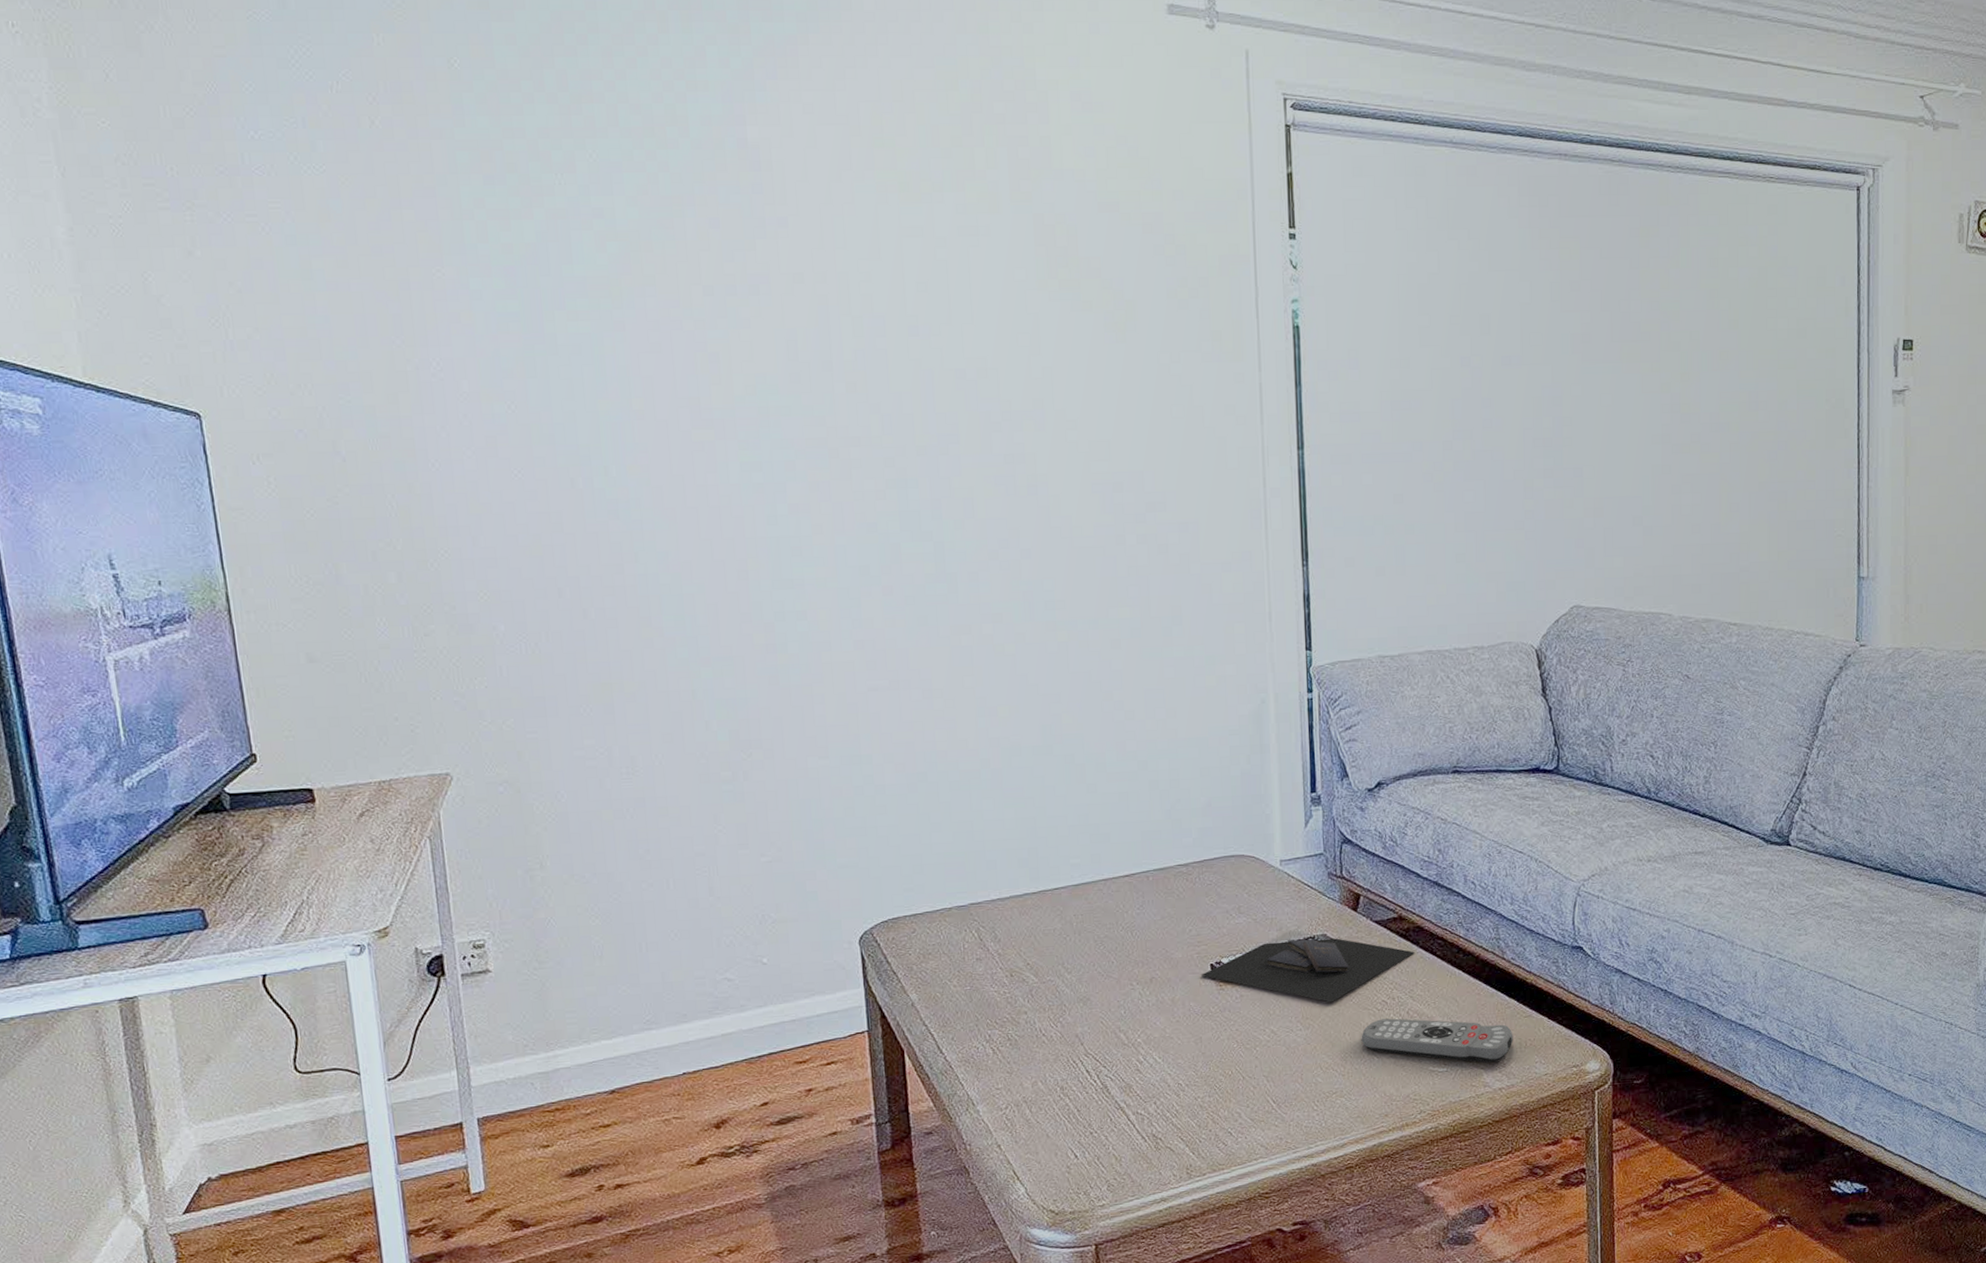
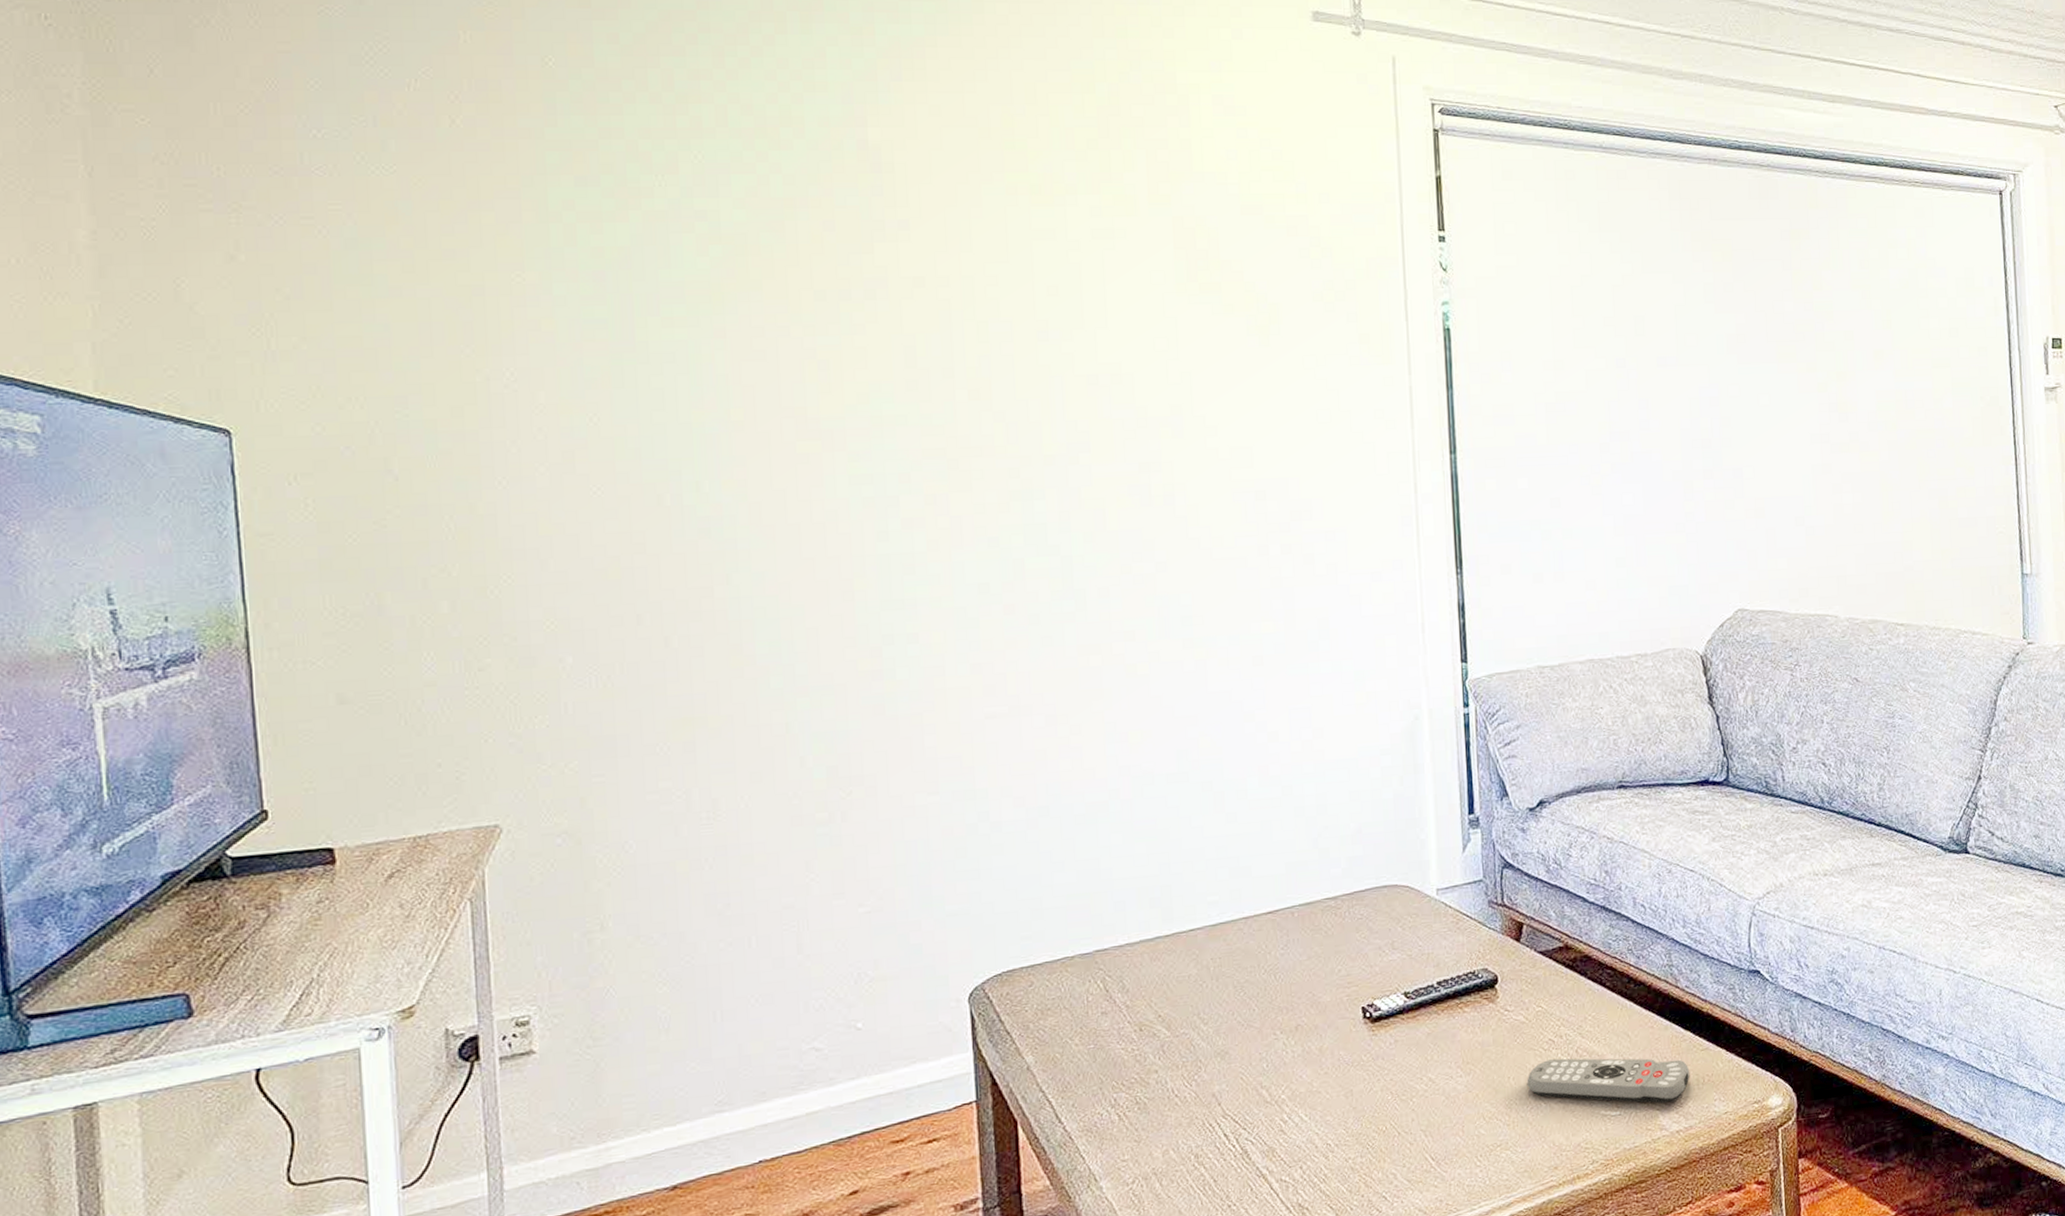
book: present [1200,938,1414,1002] -> none [1351,972,1582,1044]

